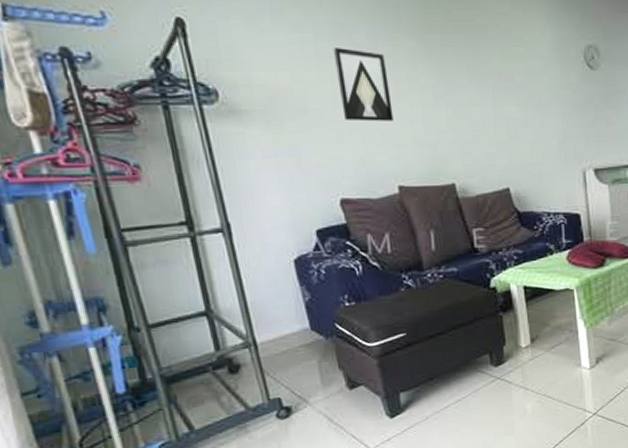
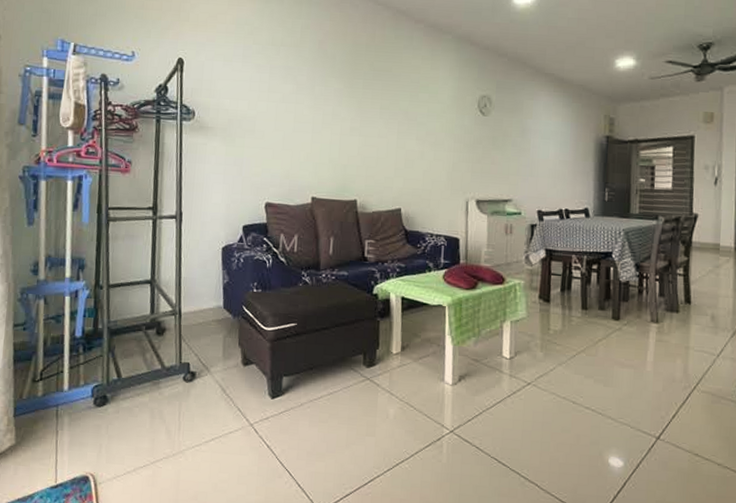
wall art: present [332,48,394,122] -> none [280,85,318,145]

